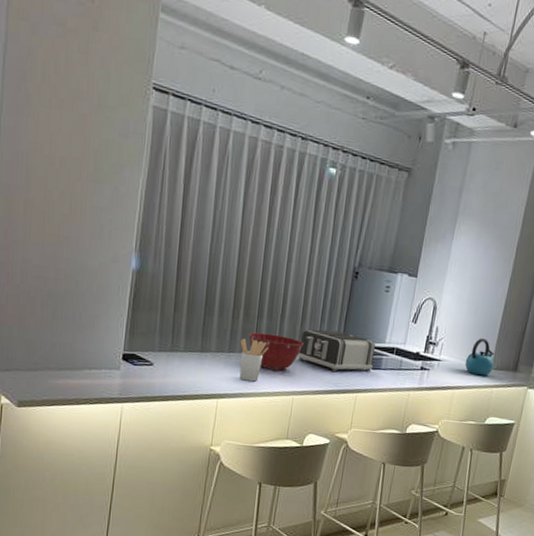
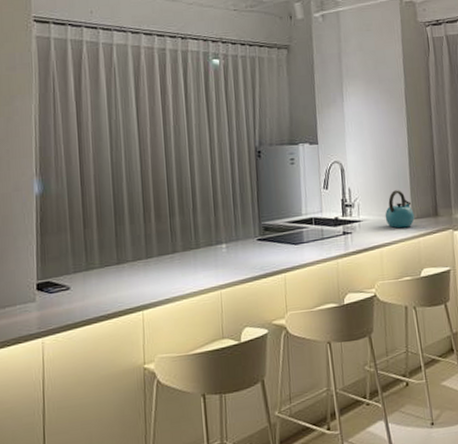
utensil holder: present [239,338,268,382] -> none [156,239,186,285]
mixing bowl: present [249,332,304,371] -> none [164,229,221,268]
toaster: present [297,329,376,371] -> none [216,213,296,255]

